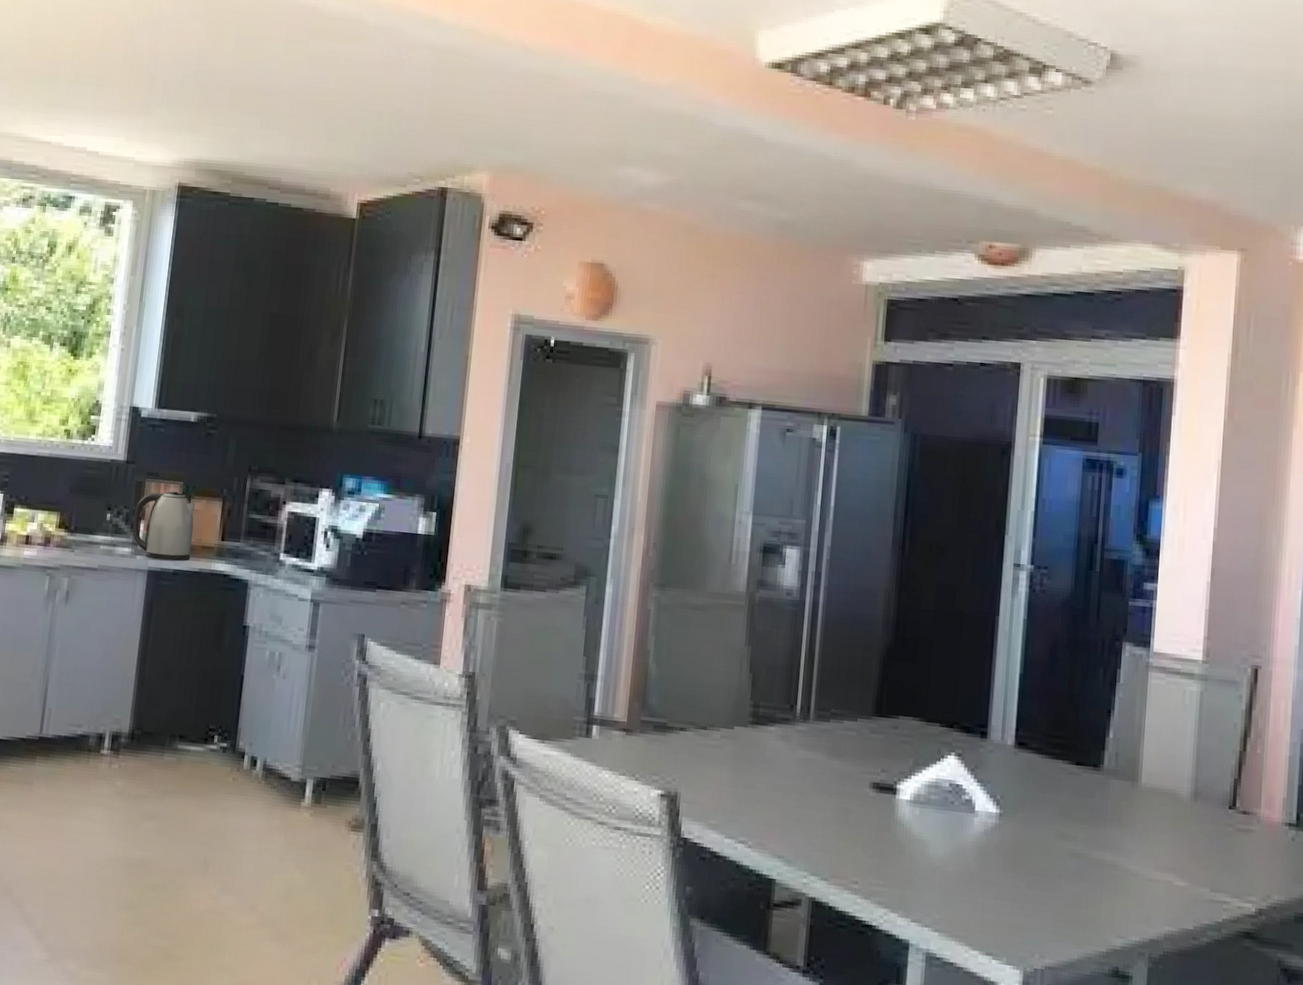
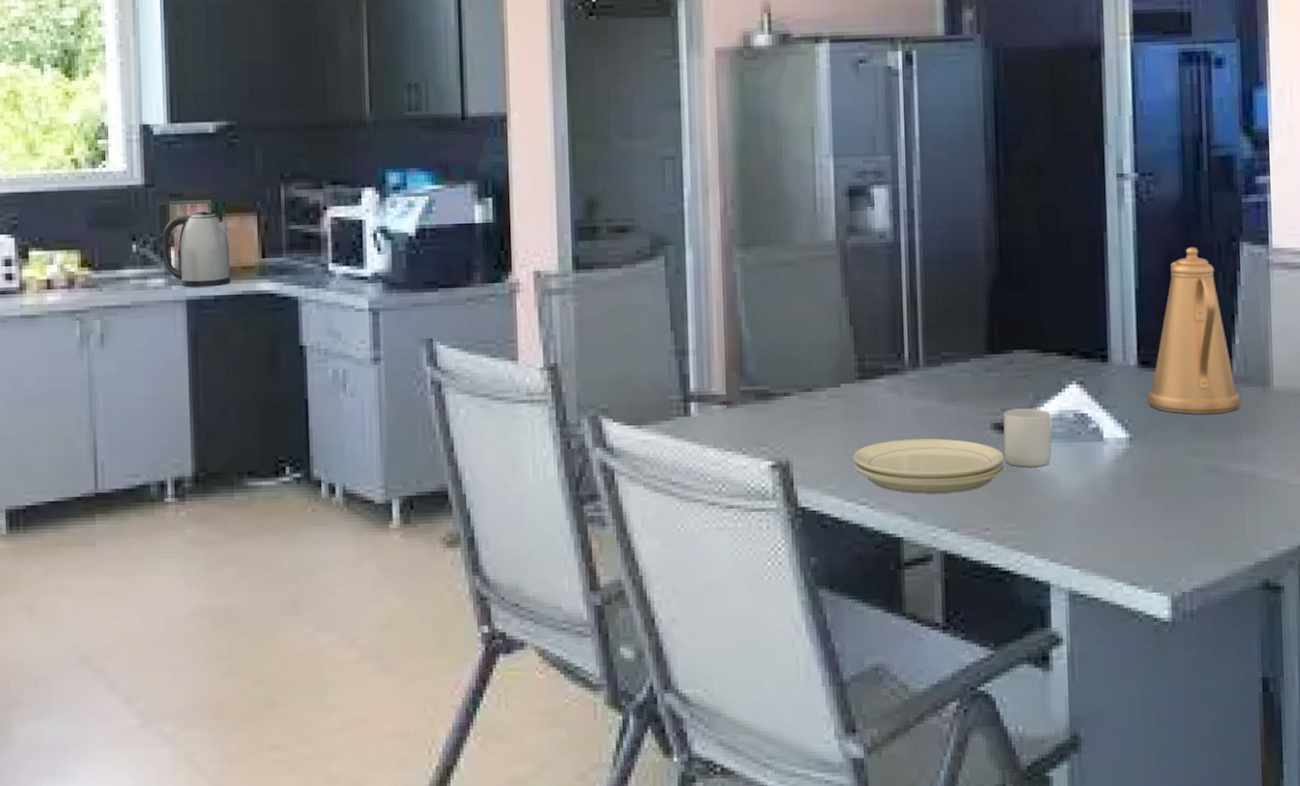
plate: none [737,786,880,844] -> present [853,438,1005,494]
mug: none [880,771,928,830] -> present [1003,408,1052,468]
coffee pot: none [1020,640,1109,802] -> present [1147,247,1241,414]

